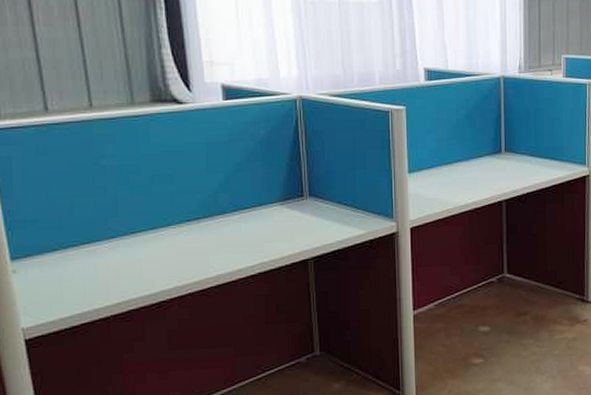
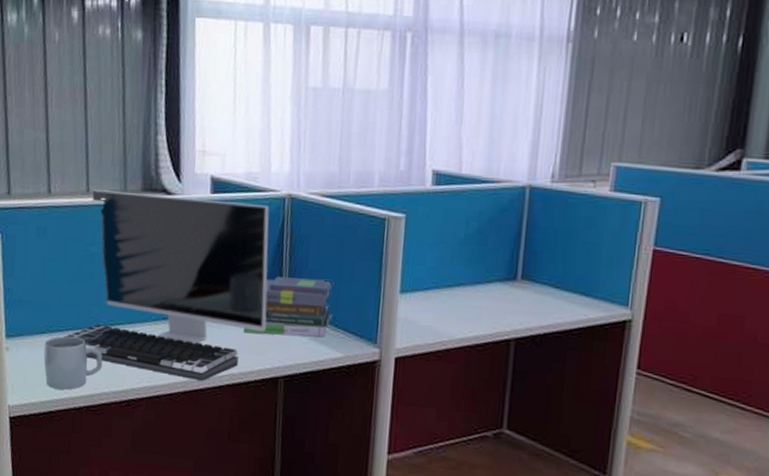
mug: none [58,249,128,303] -> present [43,336,103,390]
computer keyboard: none [81,234,268,273] -> present [65,324,239,381]
monitor: none [95,104,291,240] -> present [92,190,270,344]
books: none [269,168,352,224] -> present [243,276,334,338]

